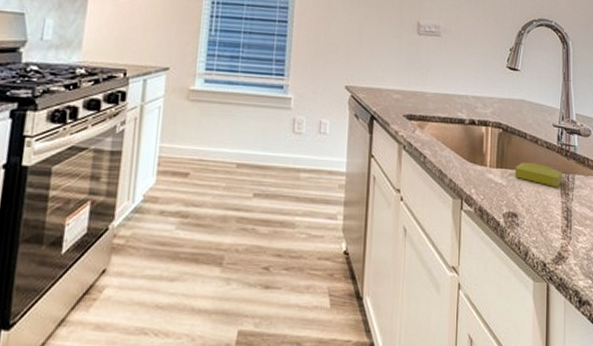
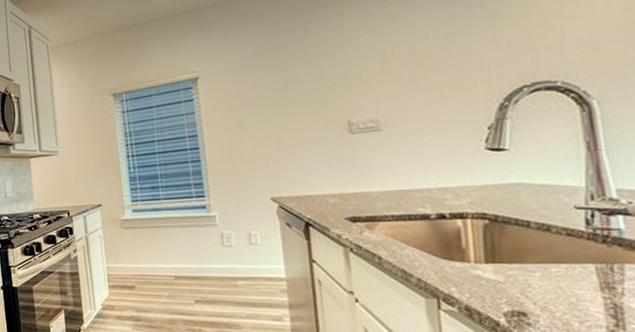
sponge: present [514,162,573,188] -> none [515,253,621,281]

